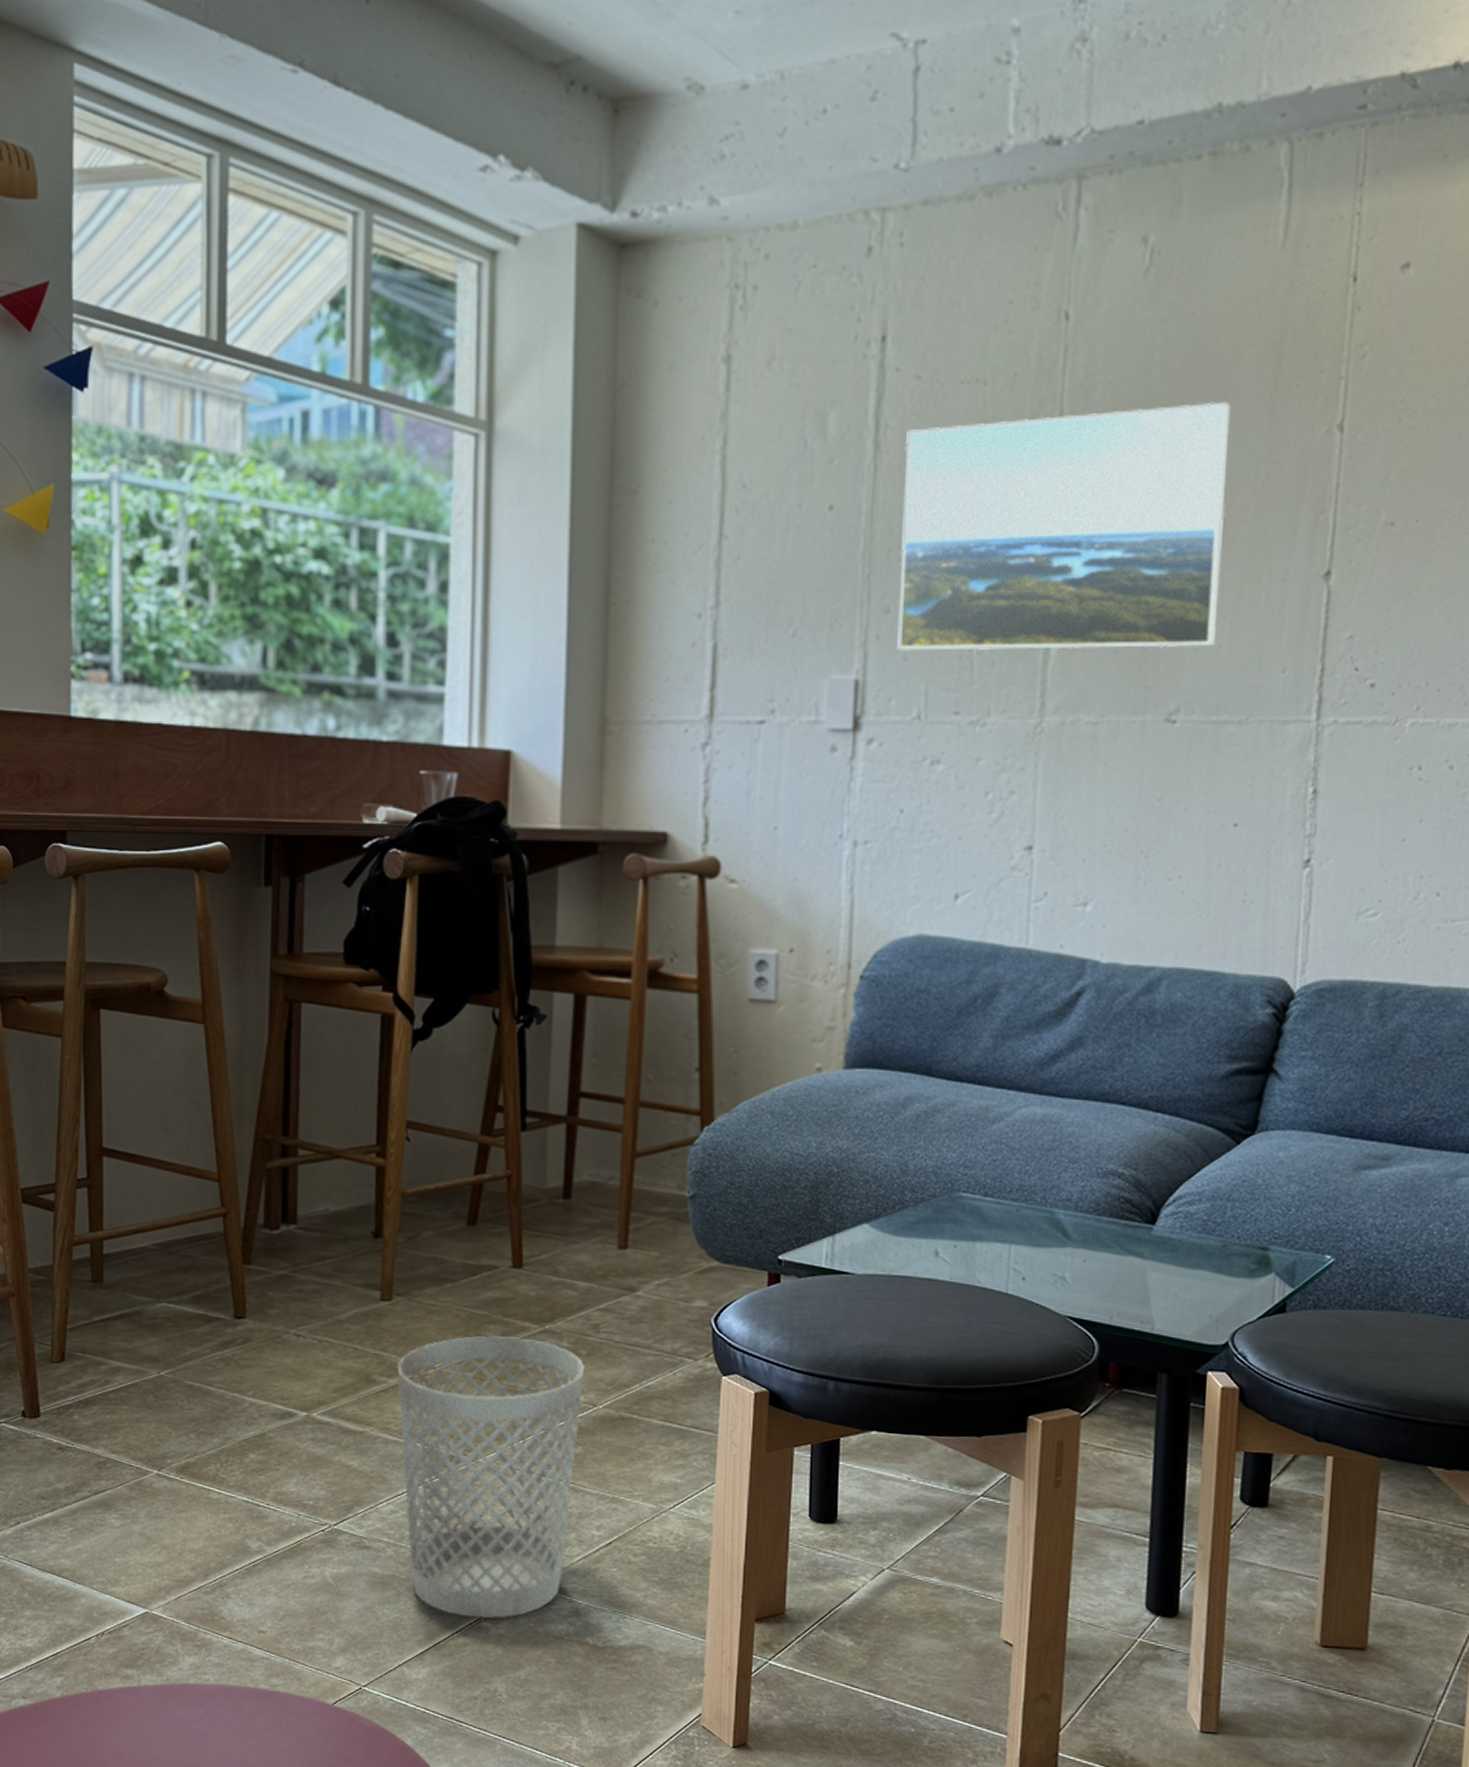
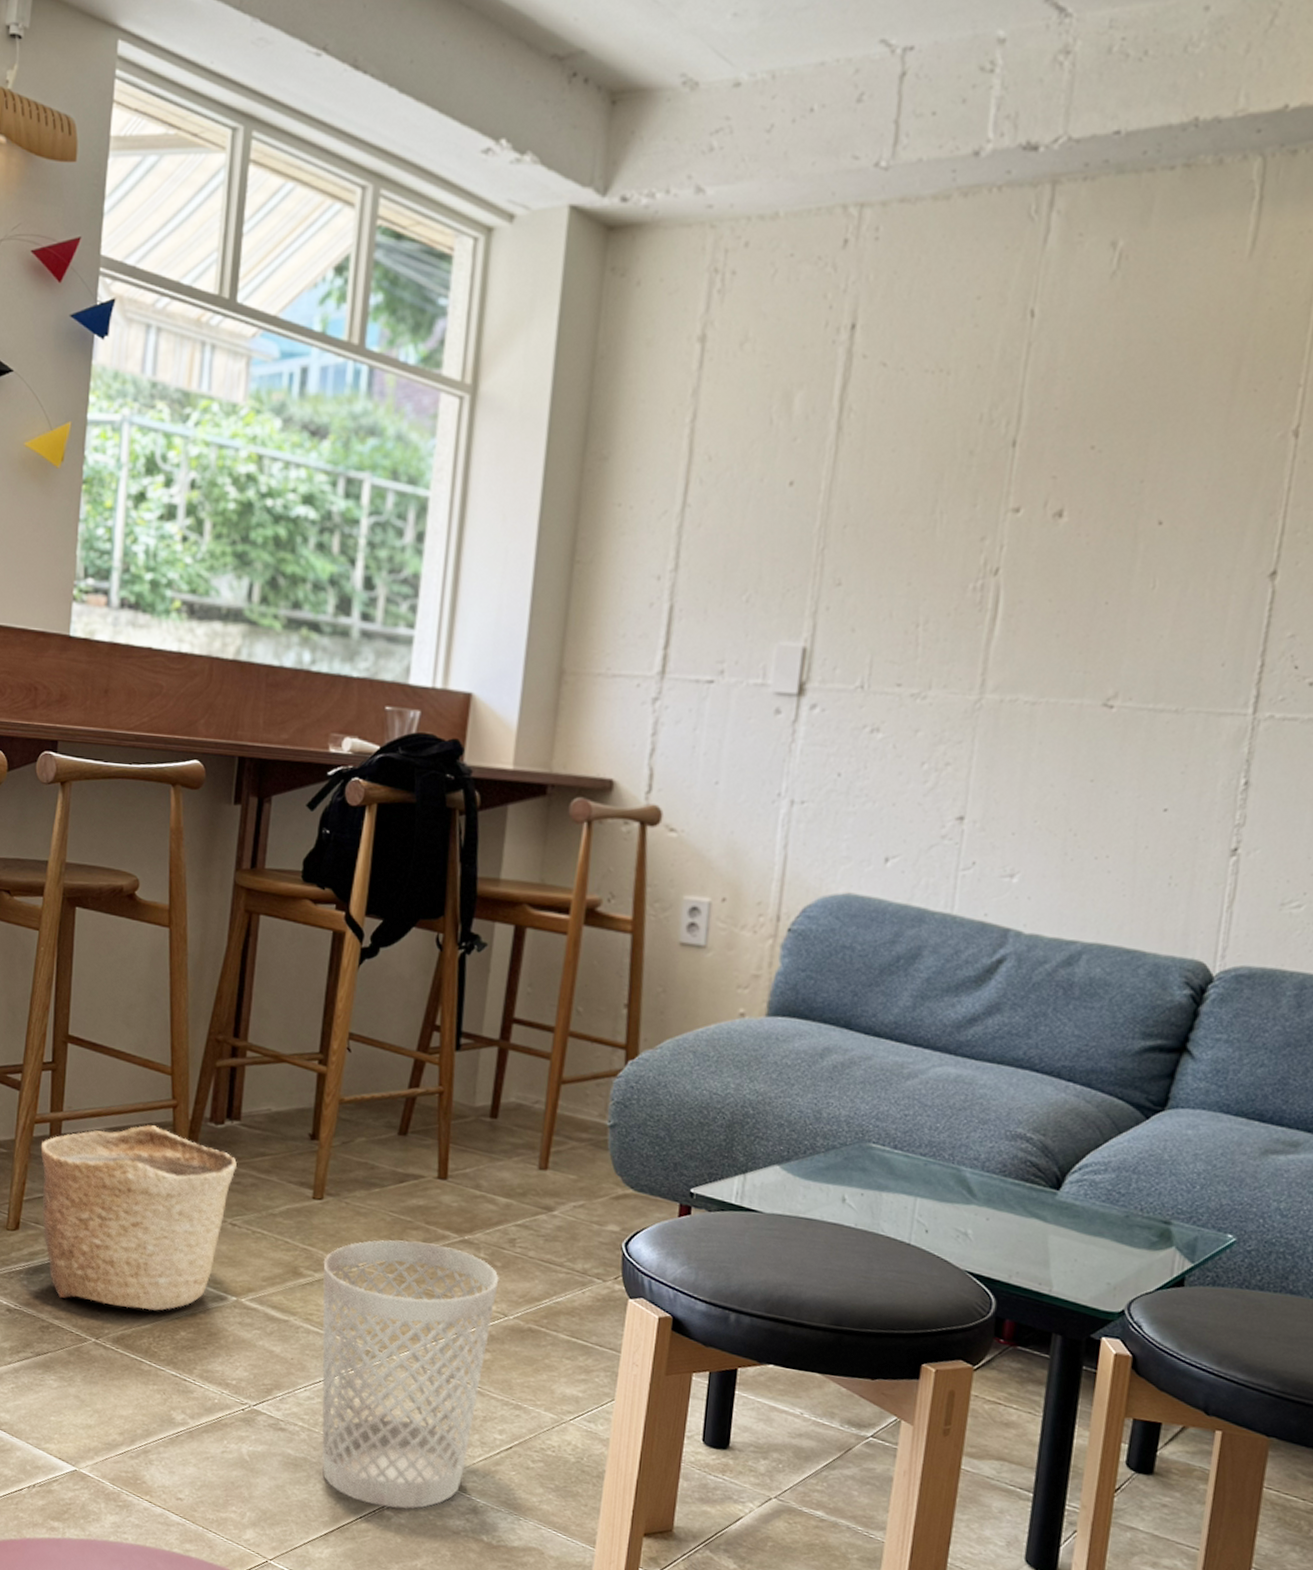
basket: none [81,1237,298,1435] -> present [40,1124,238,1311]
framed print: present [897,401,1231,651] -> none [846,402,1188,637]

